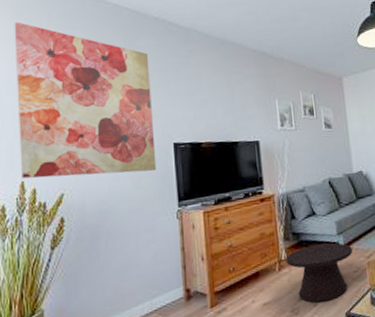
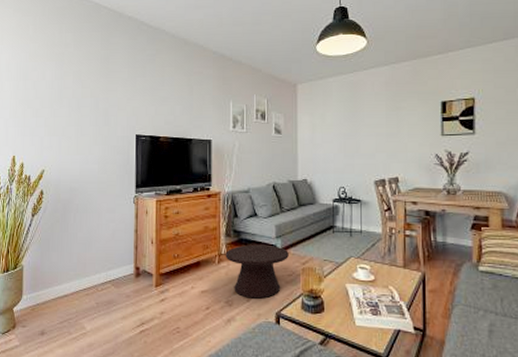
wall art: present [14,22,157,179] -> none [13,16,121,159]

